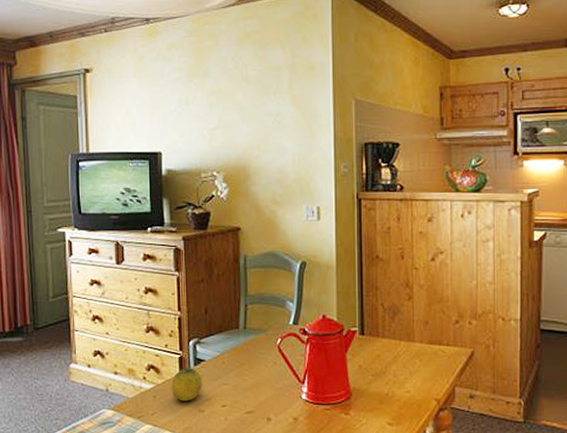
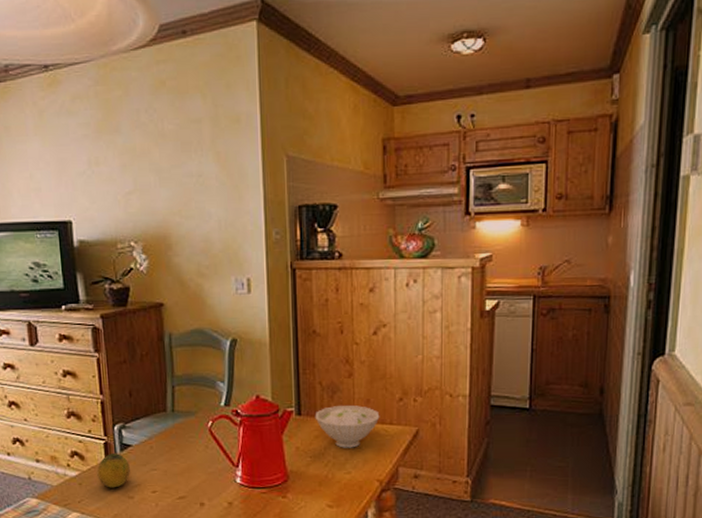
bowl: none [377,327,438,368] -> present [315,406,380,448]

